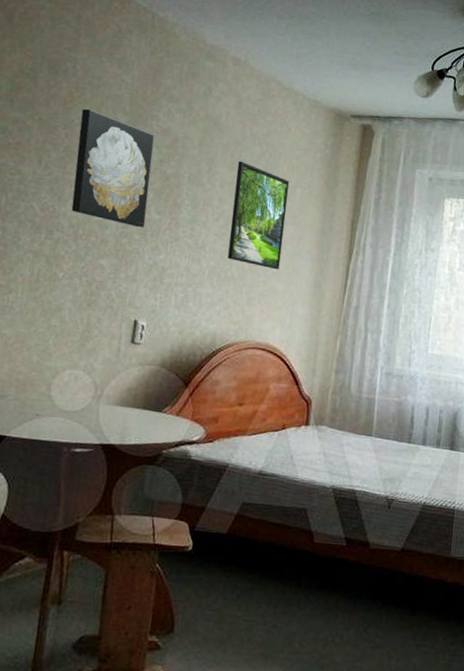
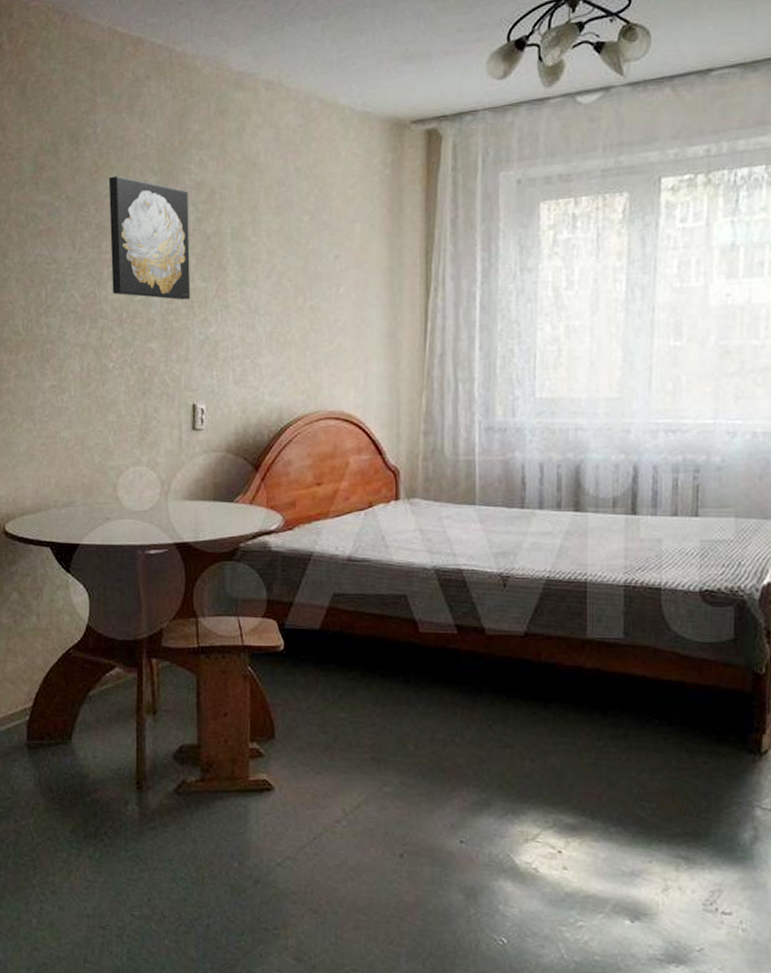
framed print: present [228,161,290,270] -> none [284,202,347,324]

